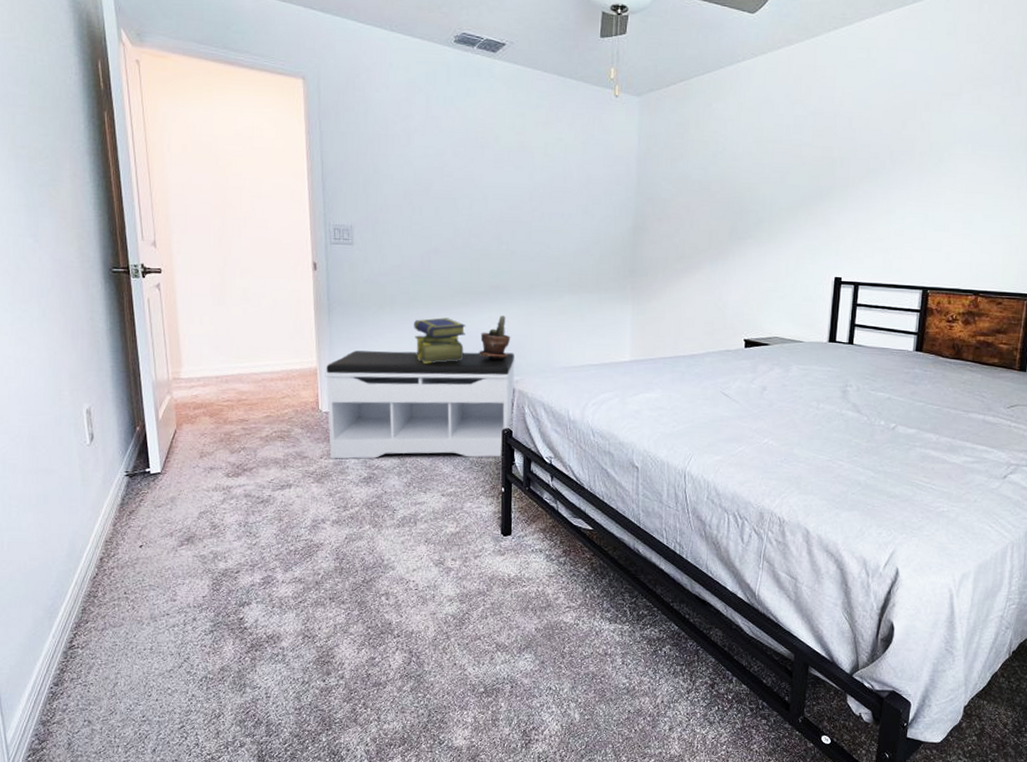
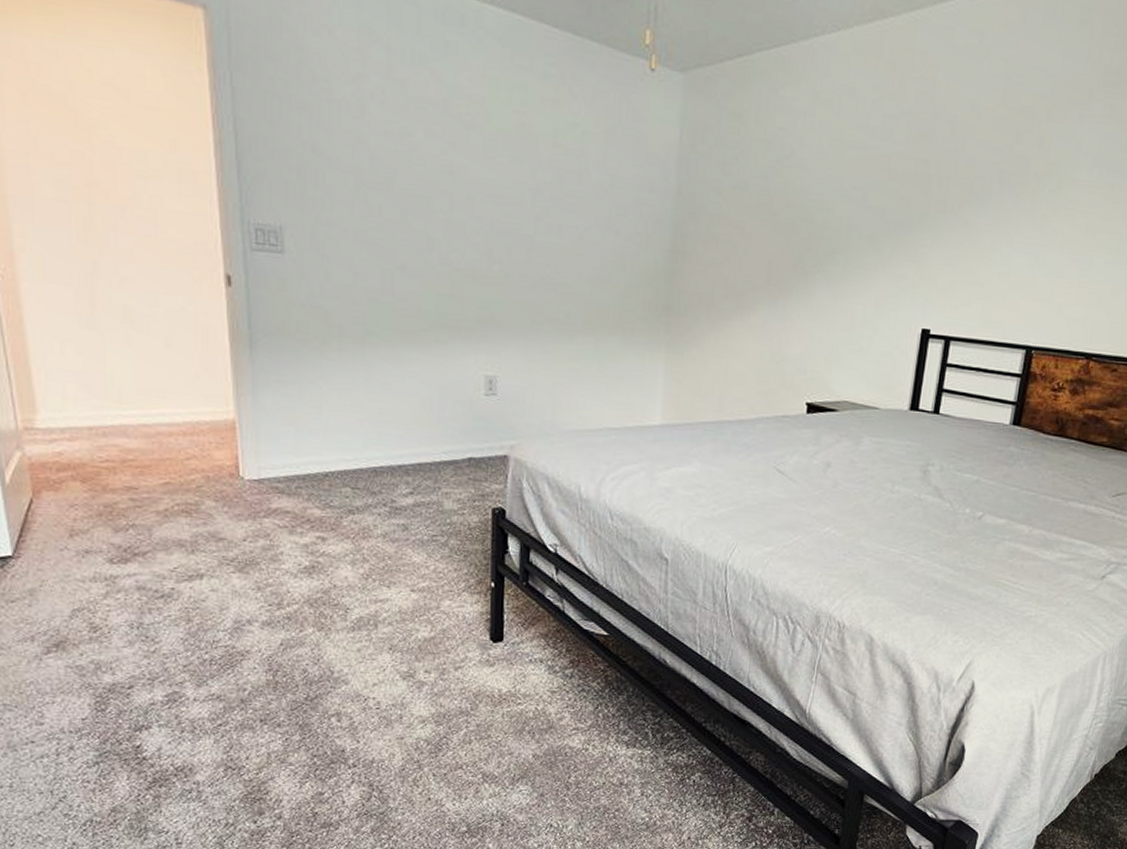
bench: present [325,350,515,459] -> none [247,398,510,544]
stack of books: present [413,317,466,364] -> none [370,359,444,420]
potted plant: present [479,315,511,360] -> none [461,359,505,418]

